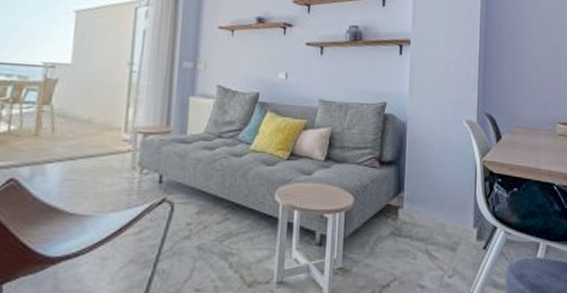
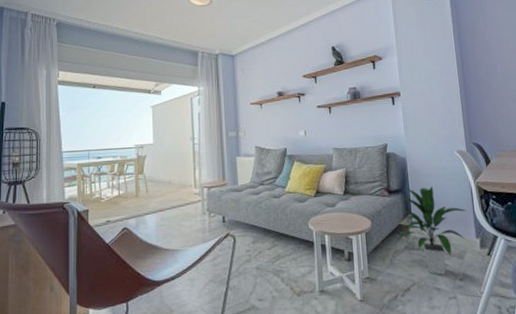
indoor plant: none [380,159,467,270] -> present [395,185,466,275]

